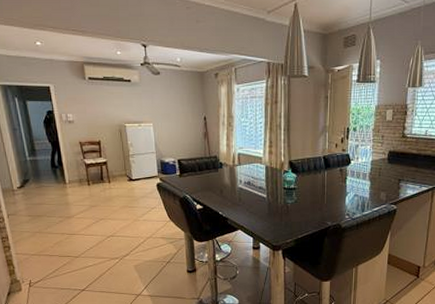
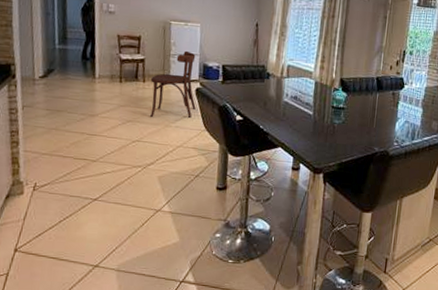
dining chair: none [114,150,159,214] -> present [150,50,196,118]

